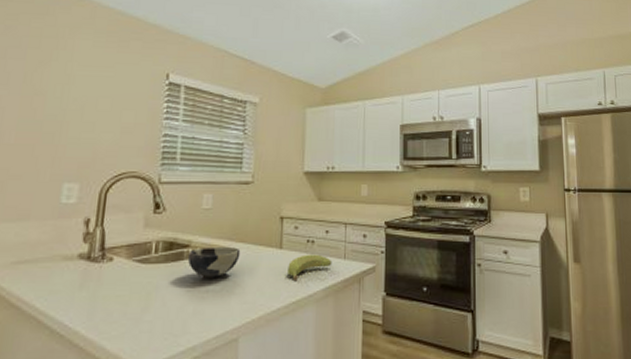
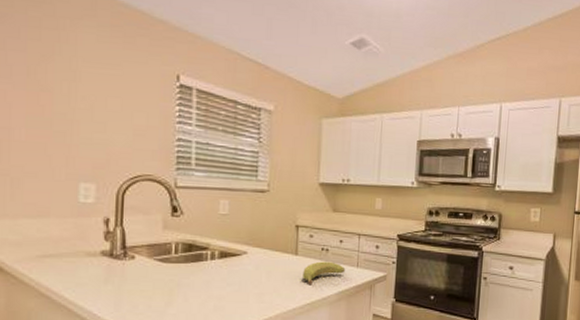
bowl: present [187,246,241,279] -> none [206,250,258,279]

